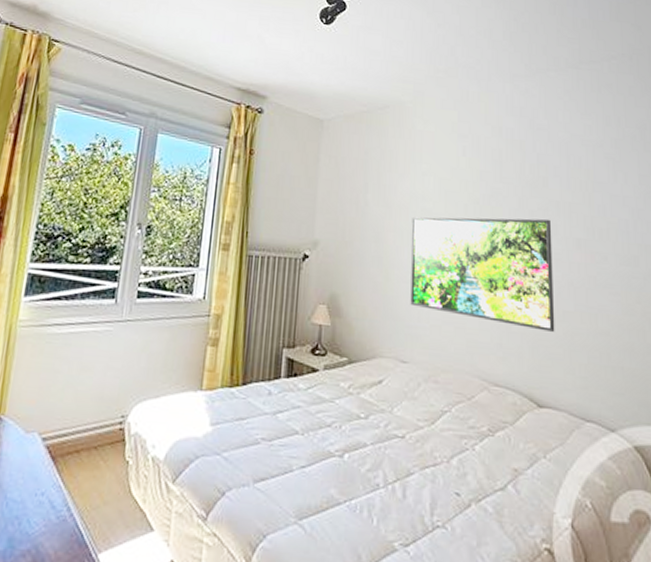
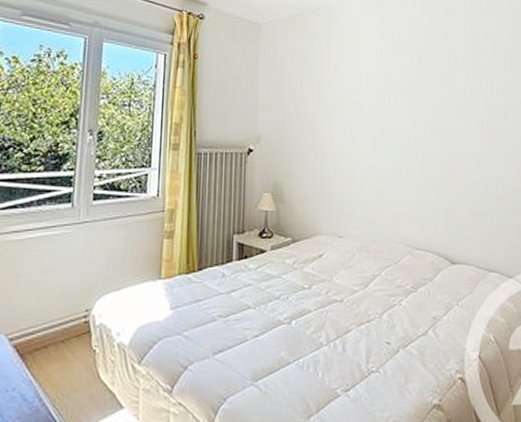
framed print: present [410,217,555,332] -> none [343,104,465,200]

